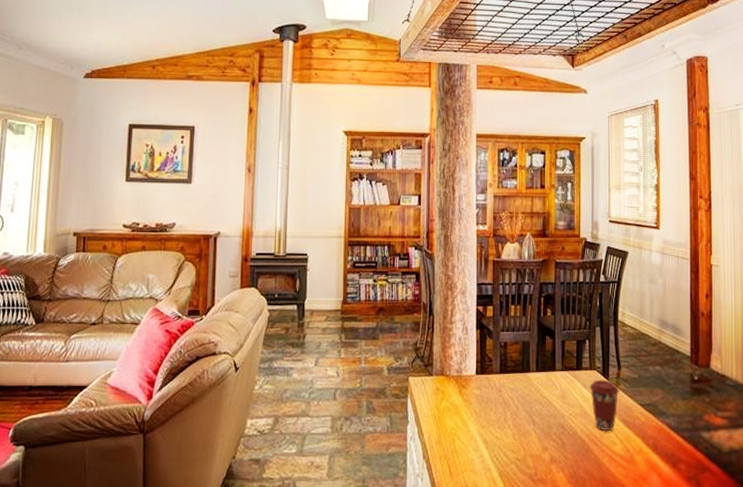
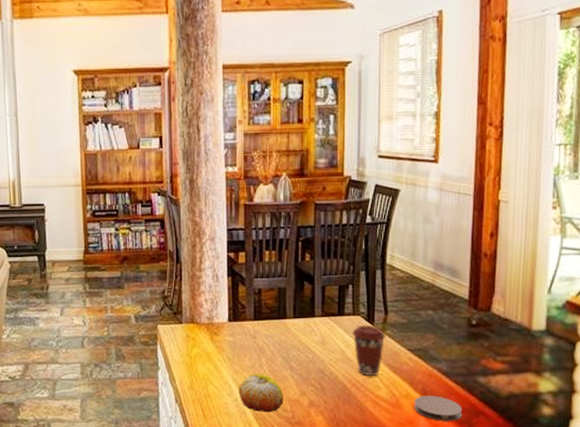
fruit: none [484,428,527,469] -> present [239,373,283,413]
coaster: none [647,451,690,477] -> present [414,396,463,421]

